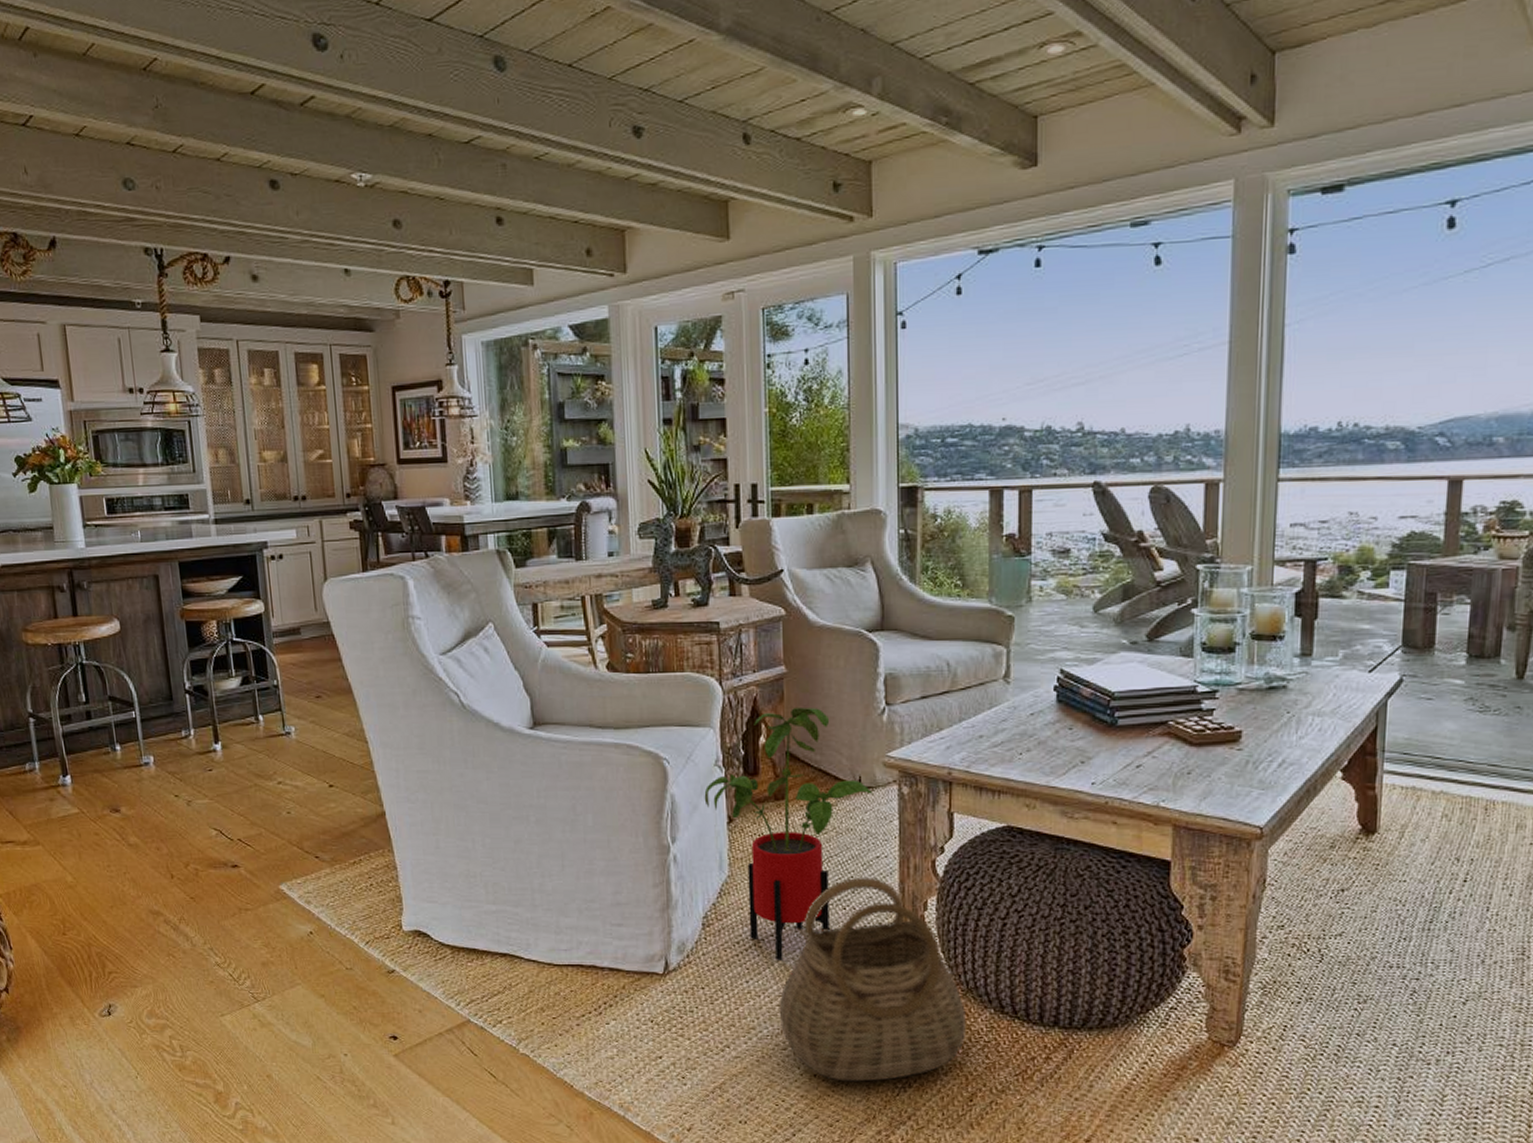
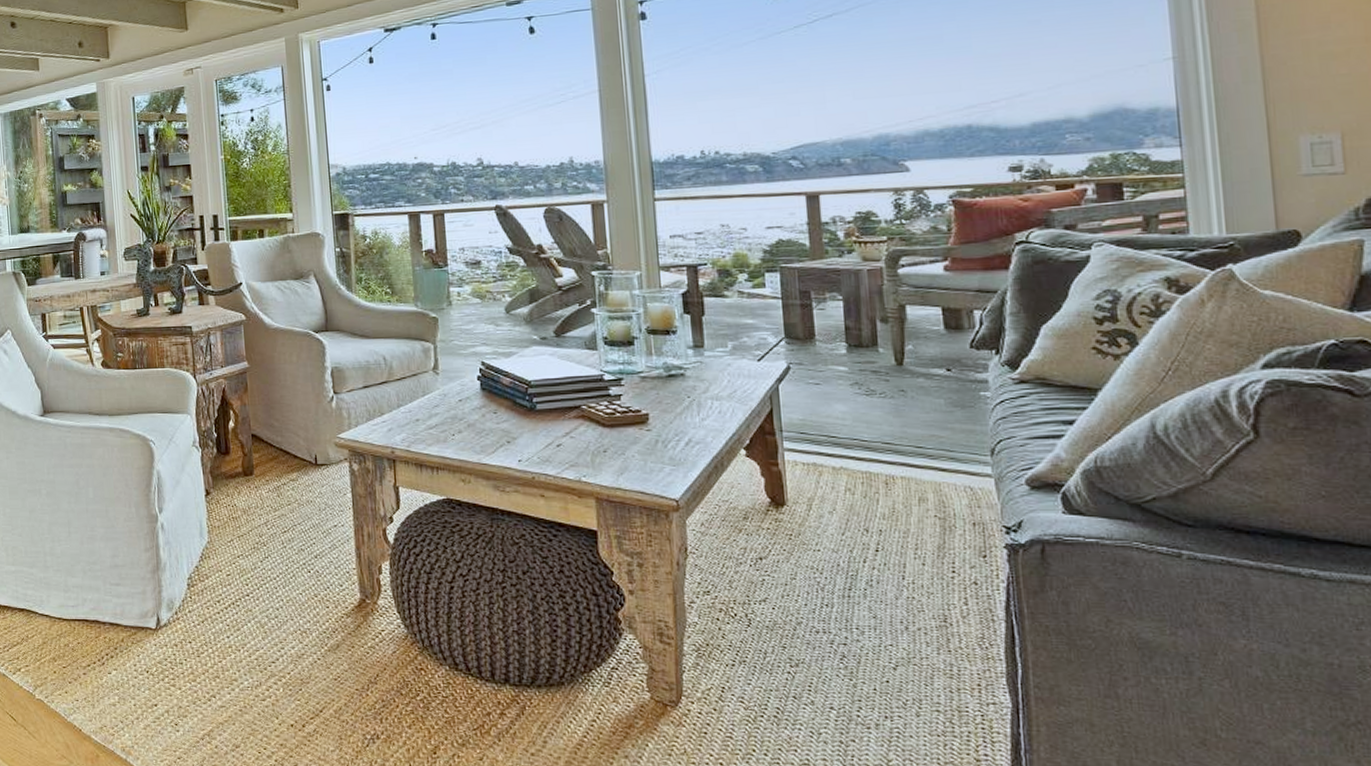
house plant: present [704,707,874,960] -> none [184,396,328,618]
basket: present [779,878,967,1082] -> none [257,544,426,733]

